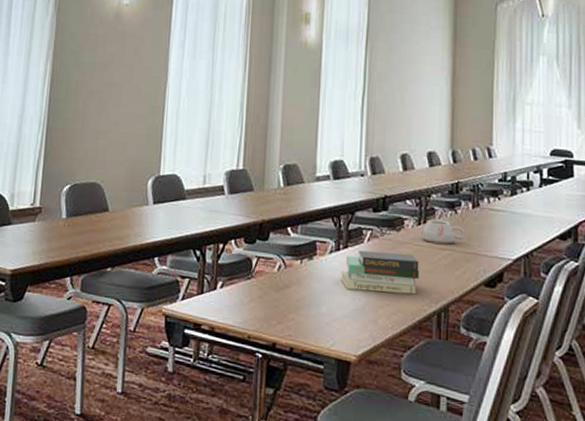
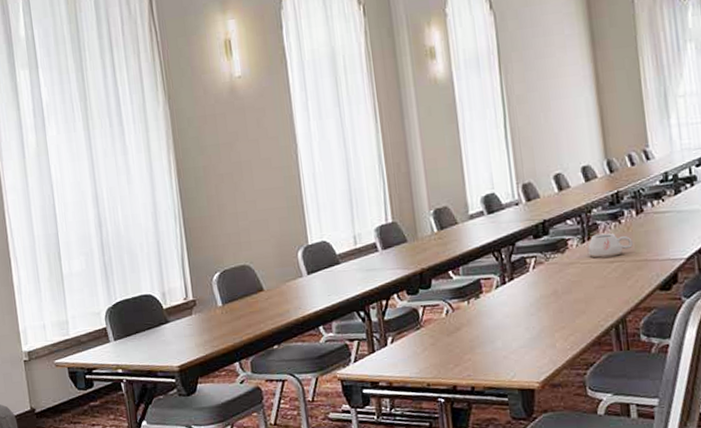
books: present [341,250,419,295] -> none [510,273,591,320]

